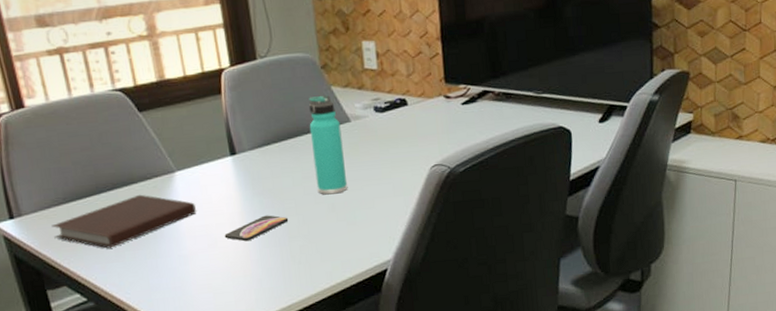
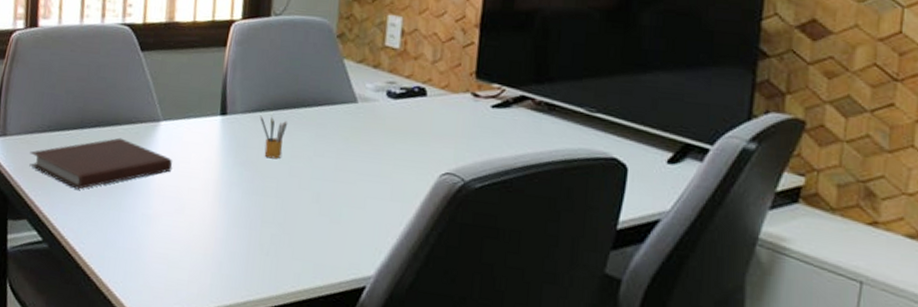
smartphone: present [224,215,289,242] -> none [194,189,266,216]
pencil box: none [267,147,295,184] -> present [260,116,288,159]
thermos bottle: present [308,94,348,195] -> none [304,66,346,183]

